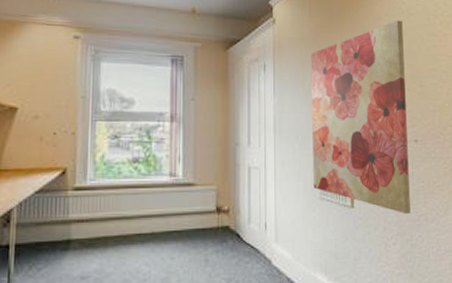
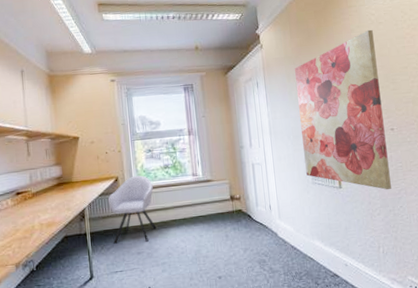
chair: none [47,169,114,263] -> present [107,175,157,244]

